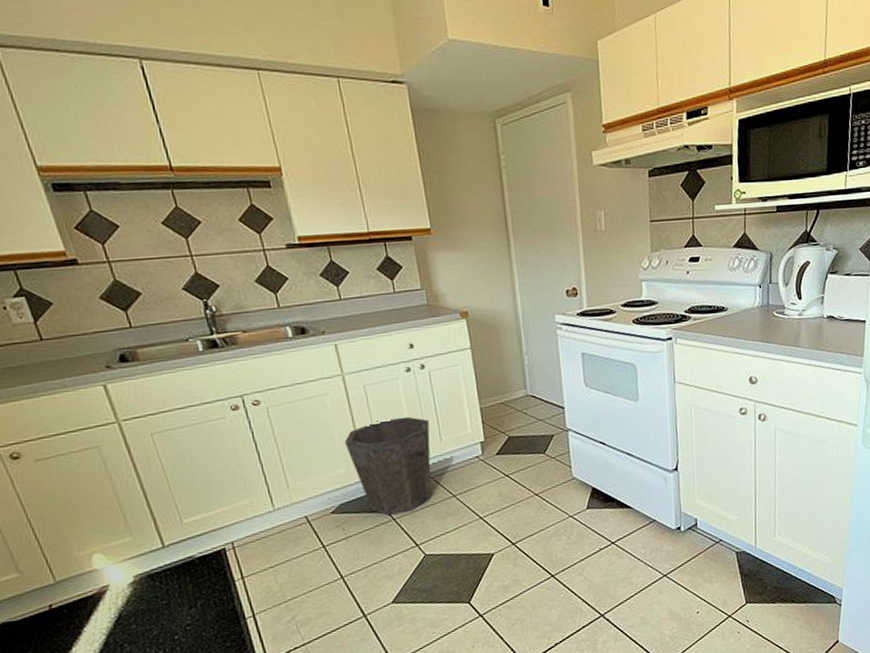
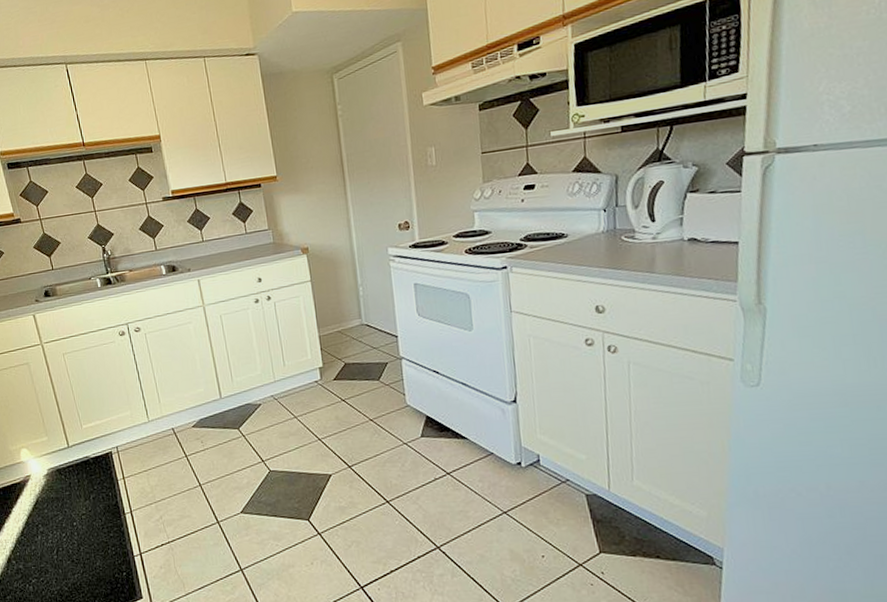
waste bin: present [344,416,431,515] -> none [204,343,276,432]

